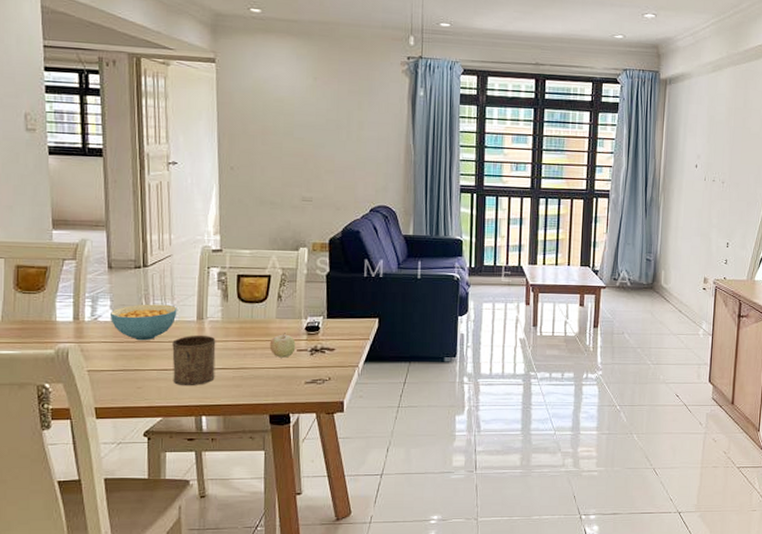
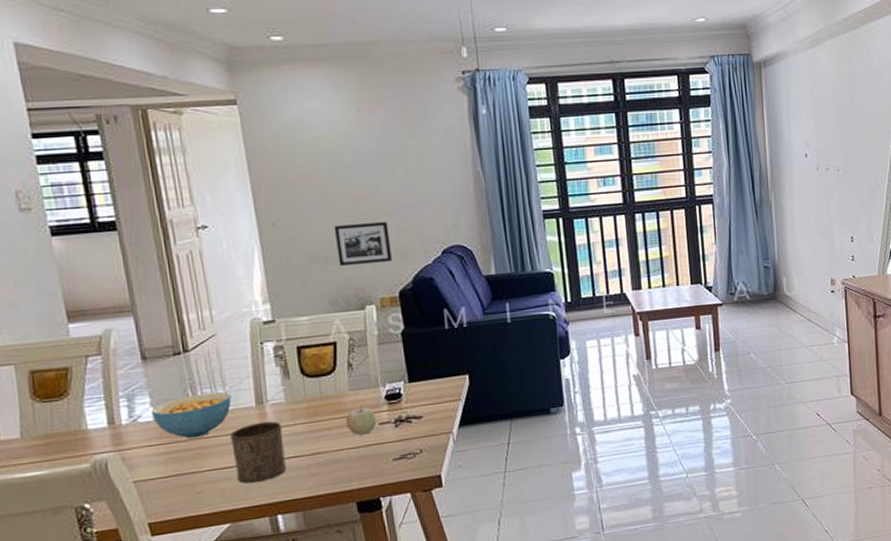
picture frame: none [281,176,328,212] -> present [333,221,393,267]

